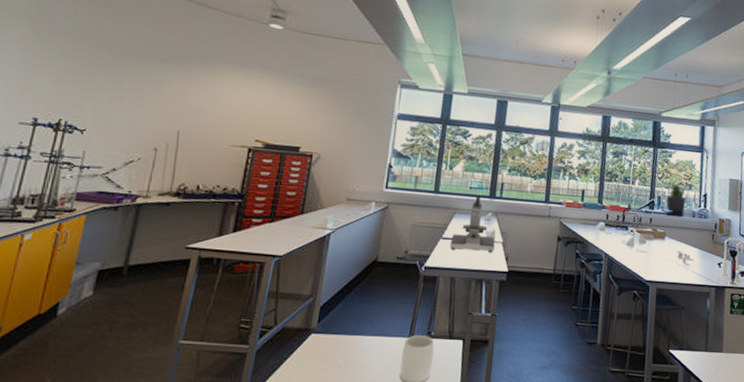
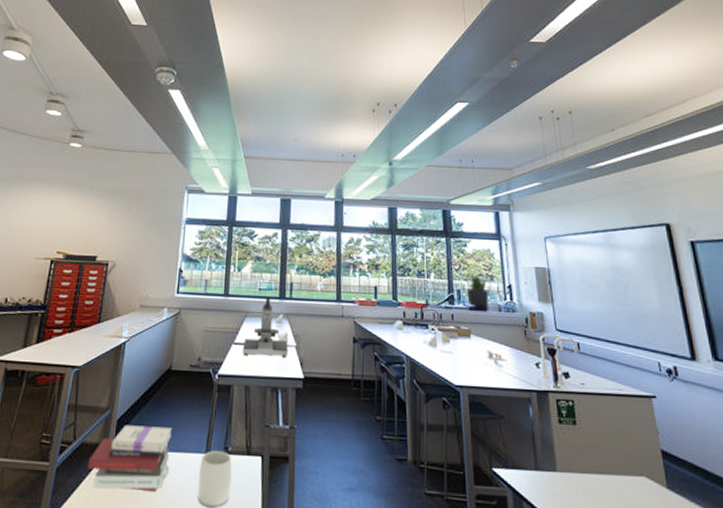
books: none [289,311,377,371] -> present [87,425,173,491]

